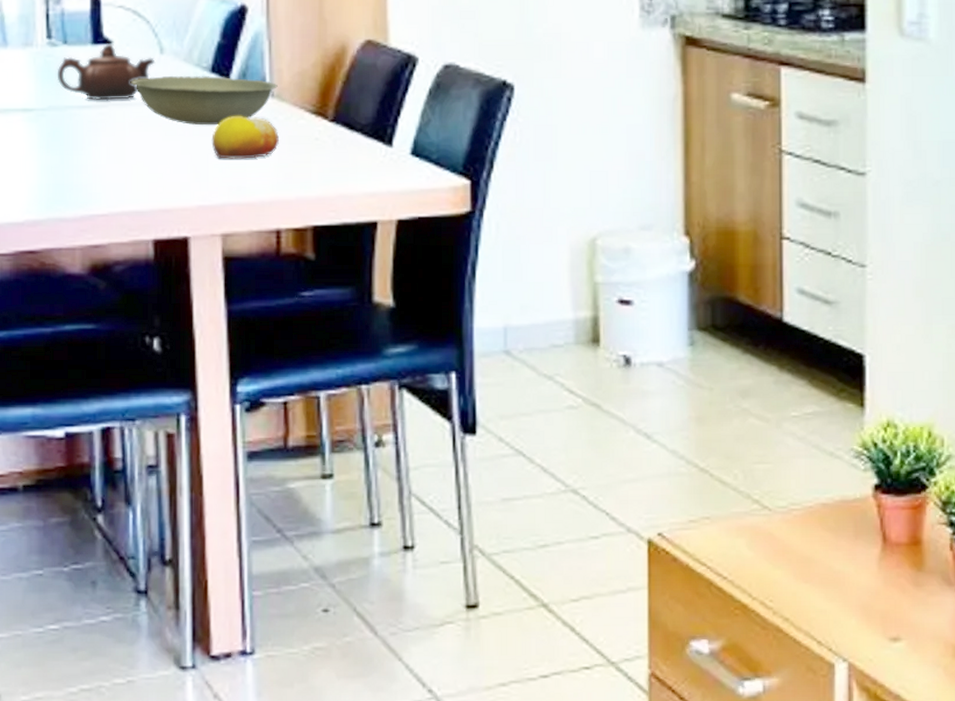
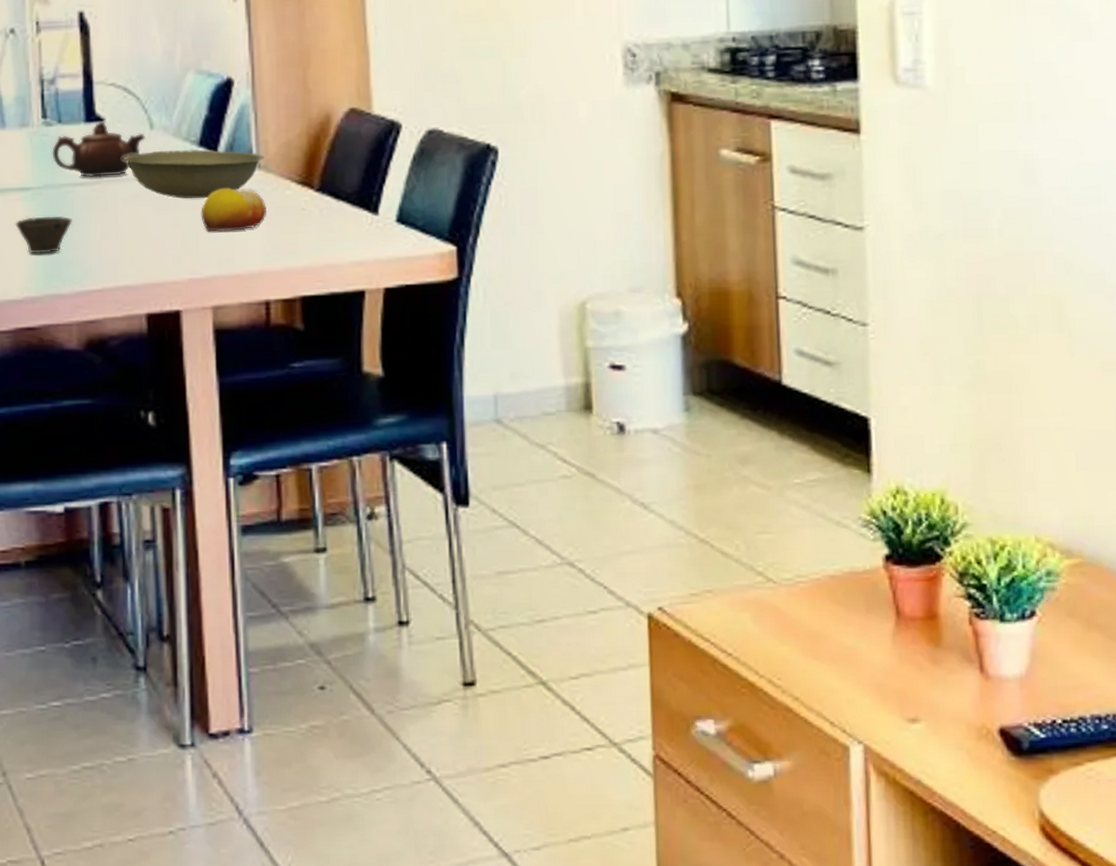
cup: none [16,138,77,177] -> present [15,215,72,254]

